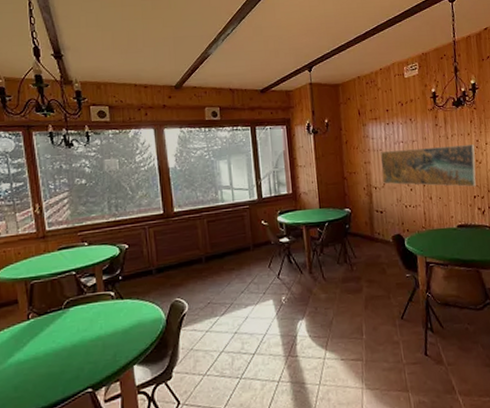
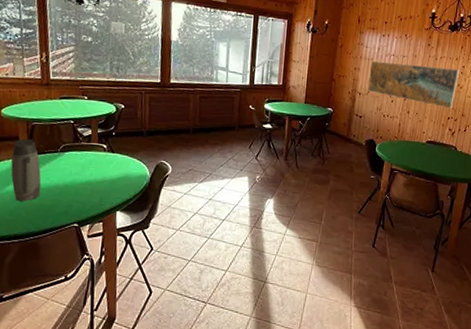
water bottle: none [12,299,47,374] -> present [11,138,42,202]

